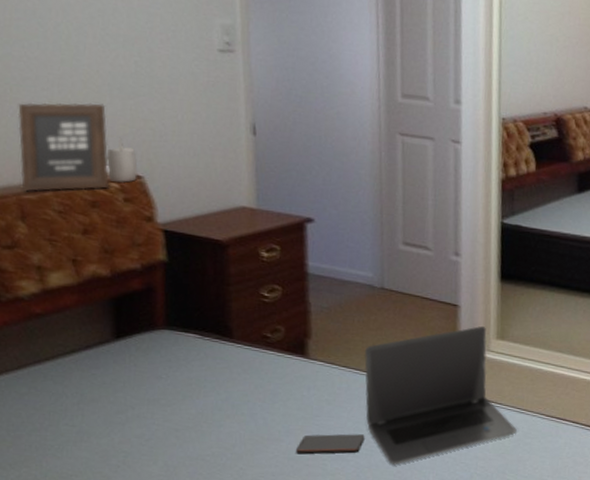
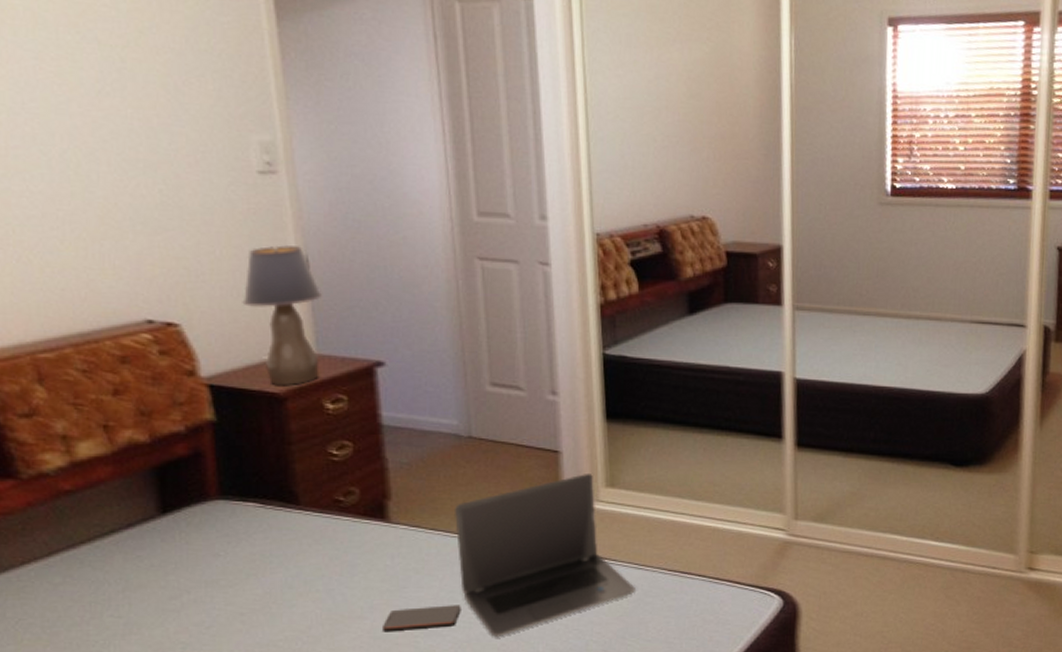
picture frame: present [17,102,109,192] -> none [24,241,139,350]
candle: present [107,137,138,183] -> none [135,279,173,332]
table lamp: none [197,113,265,235] -> present [242,245,322,386]

